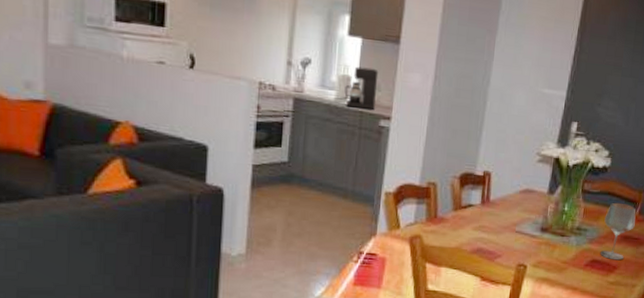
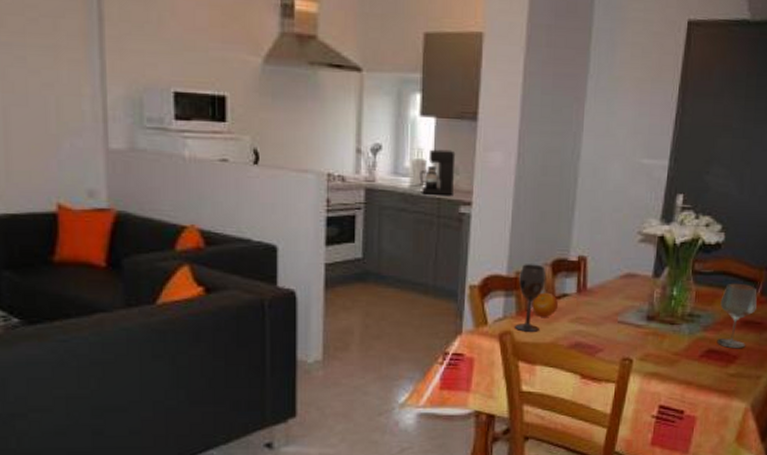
wine glass: none [424,175,455,237] -> present [515,264,547,332]
fruit: none [440,202,465,224] -> present [532,292,559,317]

